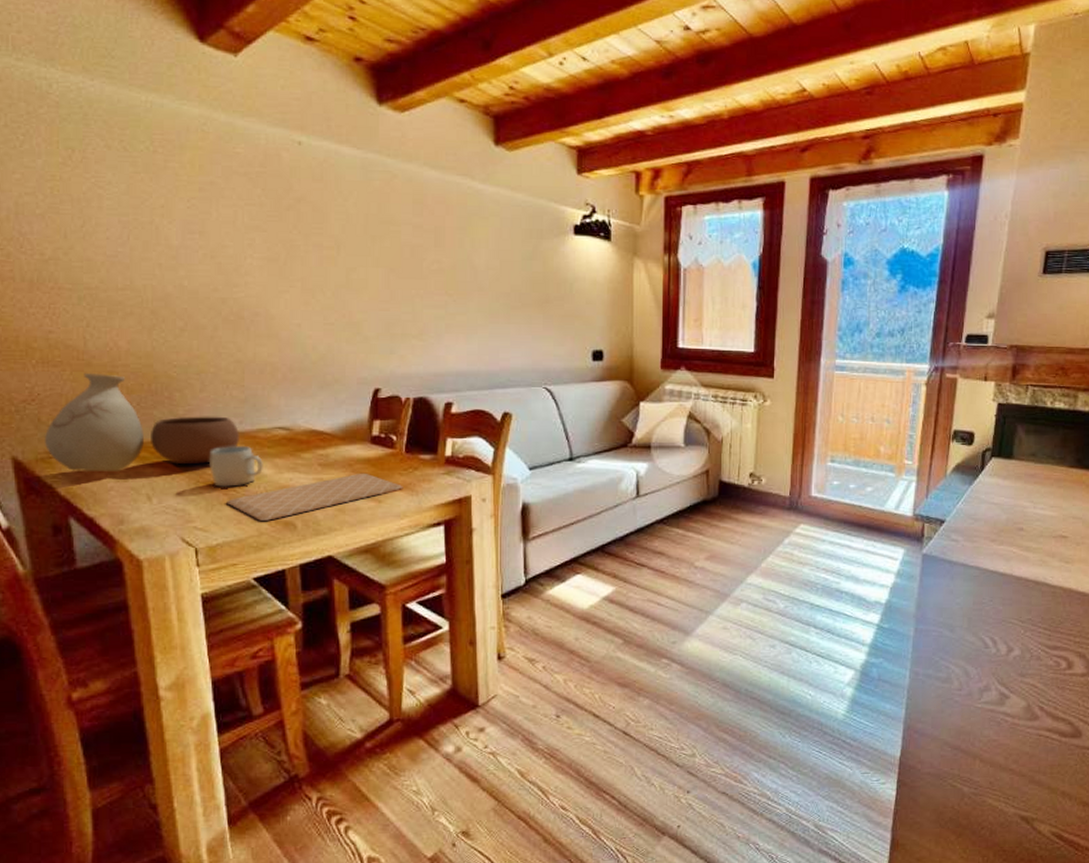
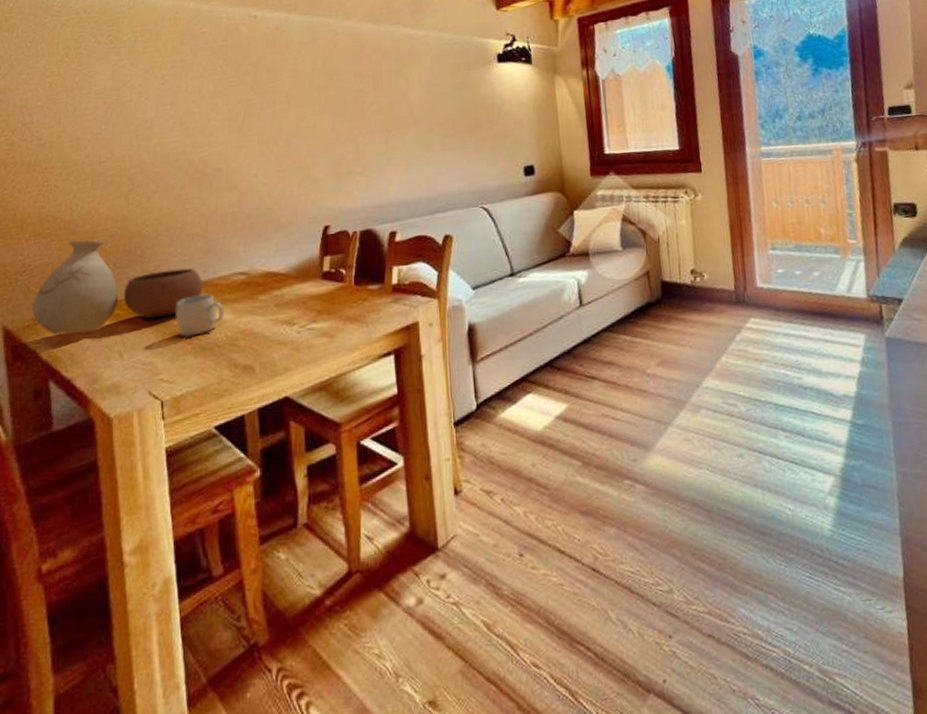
placemat: present [227,473,403,521] -> none [190,309,354,367]

